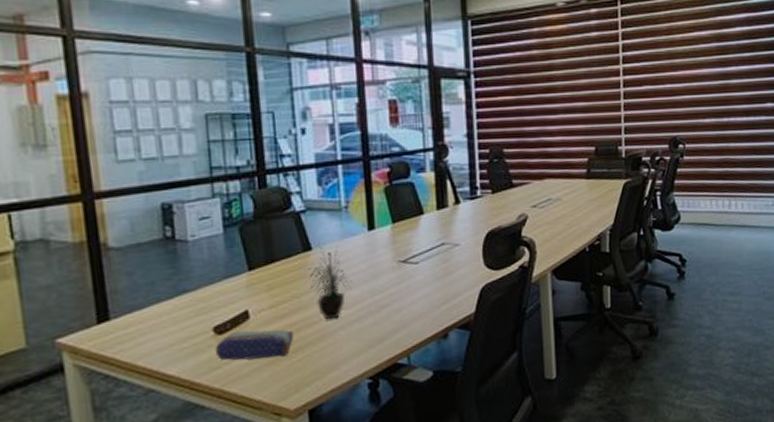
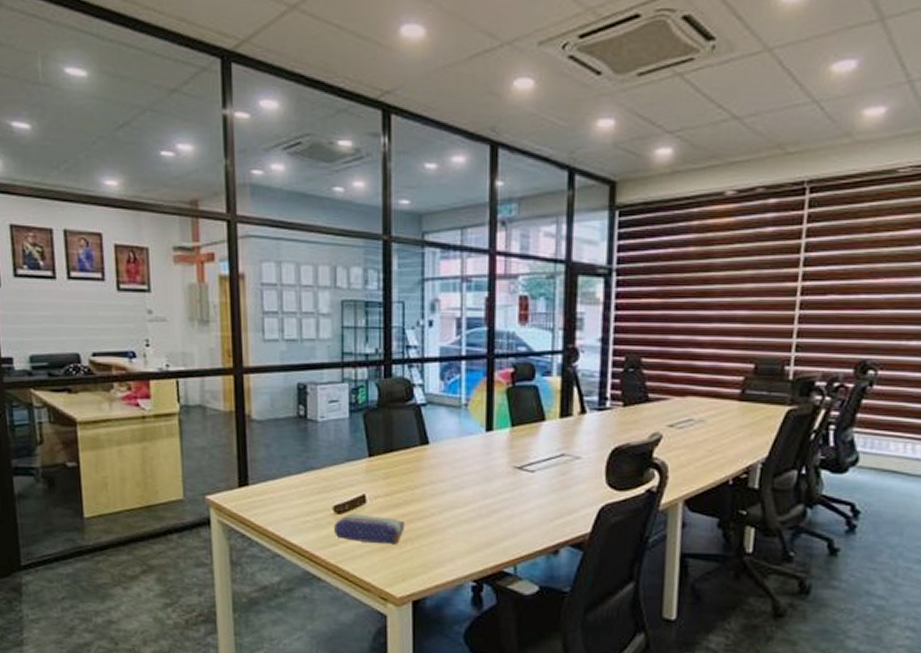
potted plant: present [305,247,353,320] -> none [421,442,465,517]

